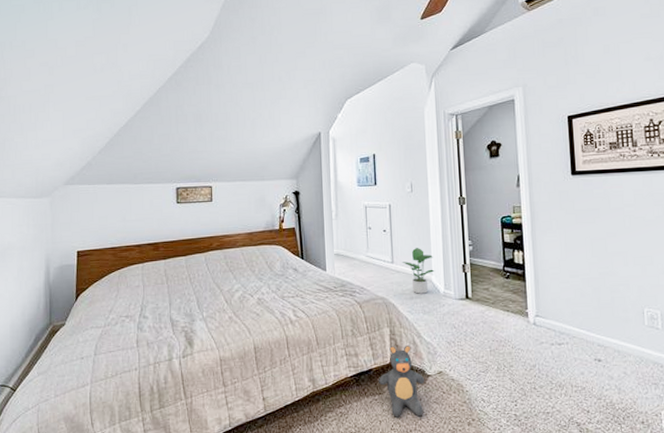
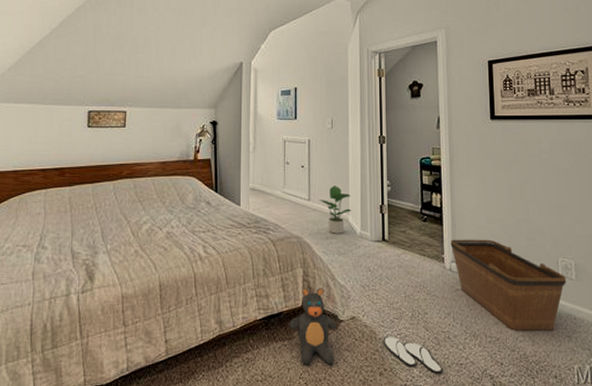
slippers: none [470,388,530,423] -> present [383,335,443,374]
bicycle basket: none [533,293,652,380] -> present [450,239,566,331]

